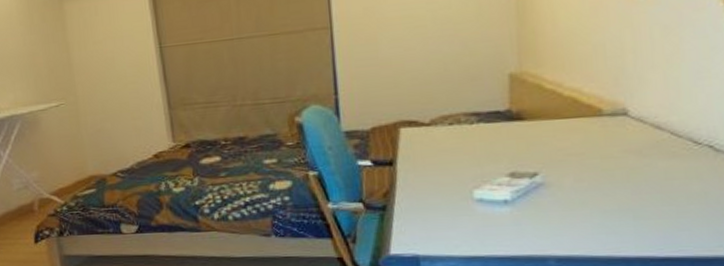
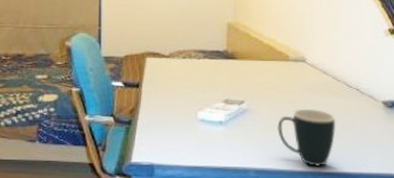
mug: none [587,176,676,252] -> present [277,108,336,168]

